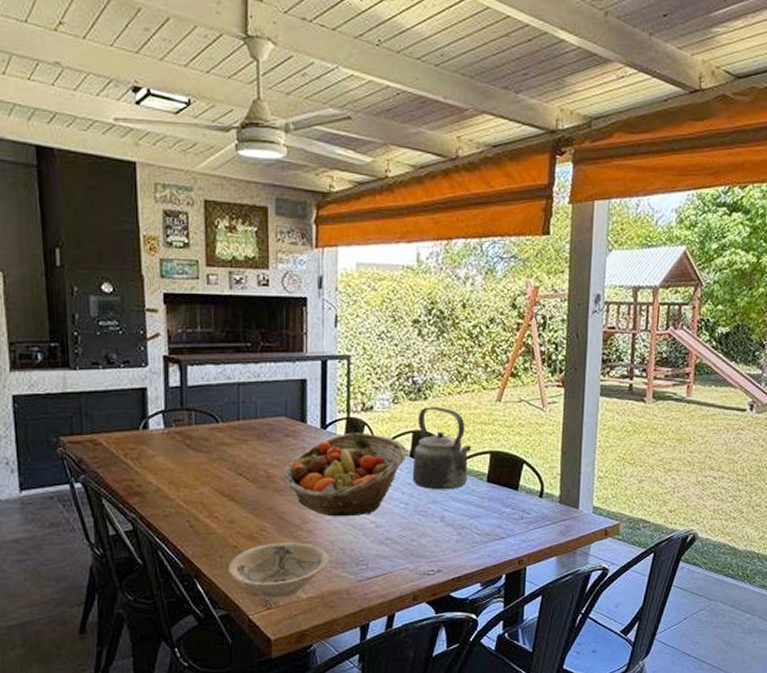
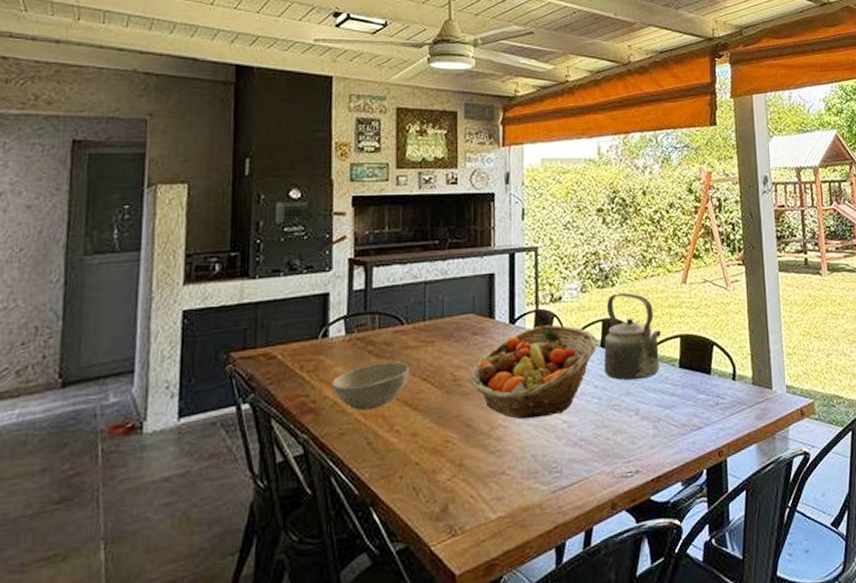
bowl: none [154,457,226,498] -> present [332,362,410,411]
bowl: present [228,542,329,598] -> none [409,452,520,523]

